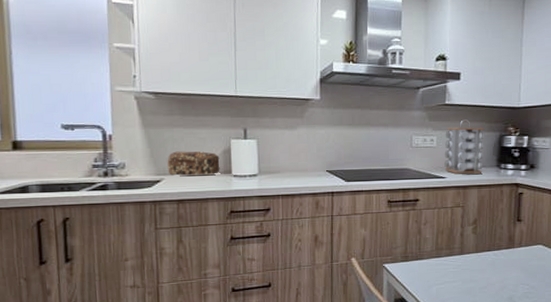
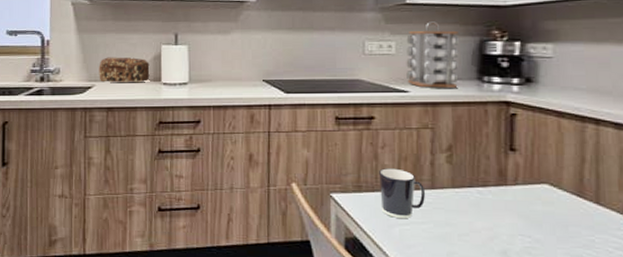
mug: none [421,240,457,280] -> present [378,168,426,219]

